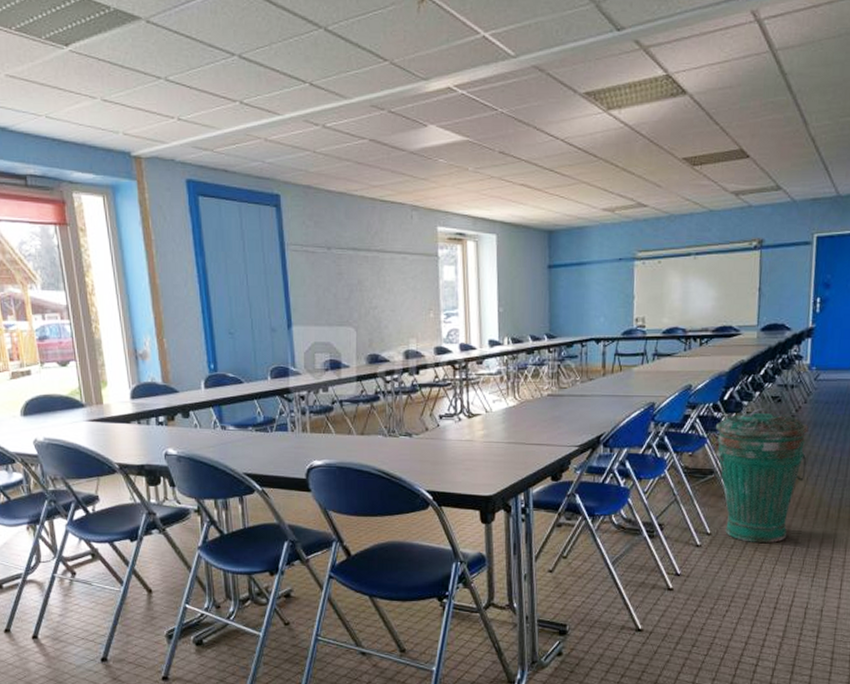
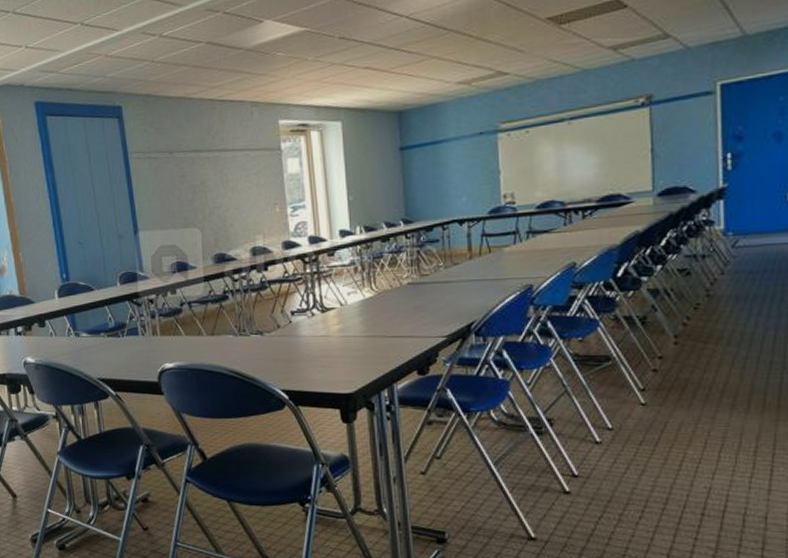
trash can: present [715,408,809,544] -> none [608,283,730,439]

